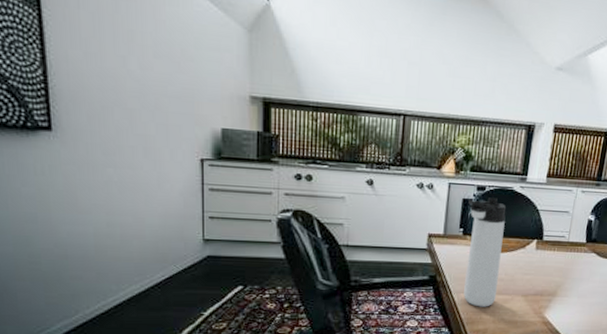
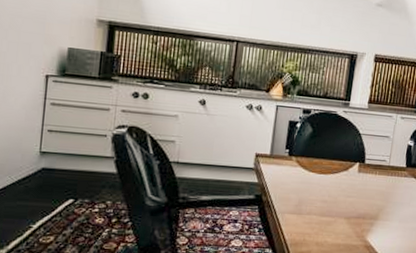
thermos bottle: present [463,197,506,307] -> none [288,120,330,229]

